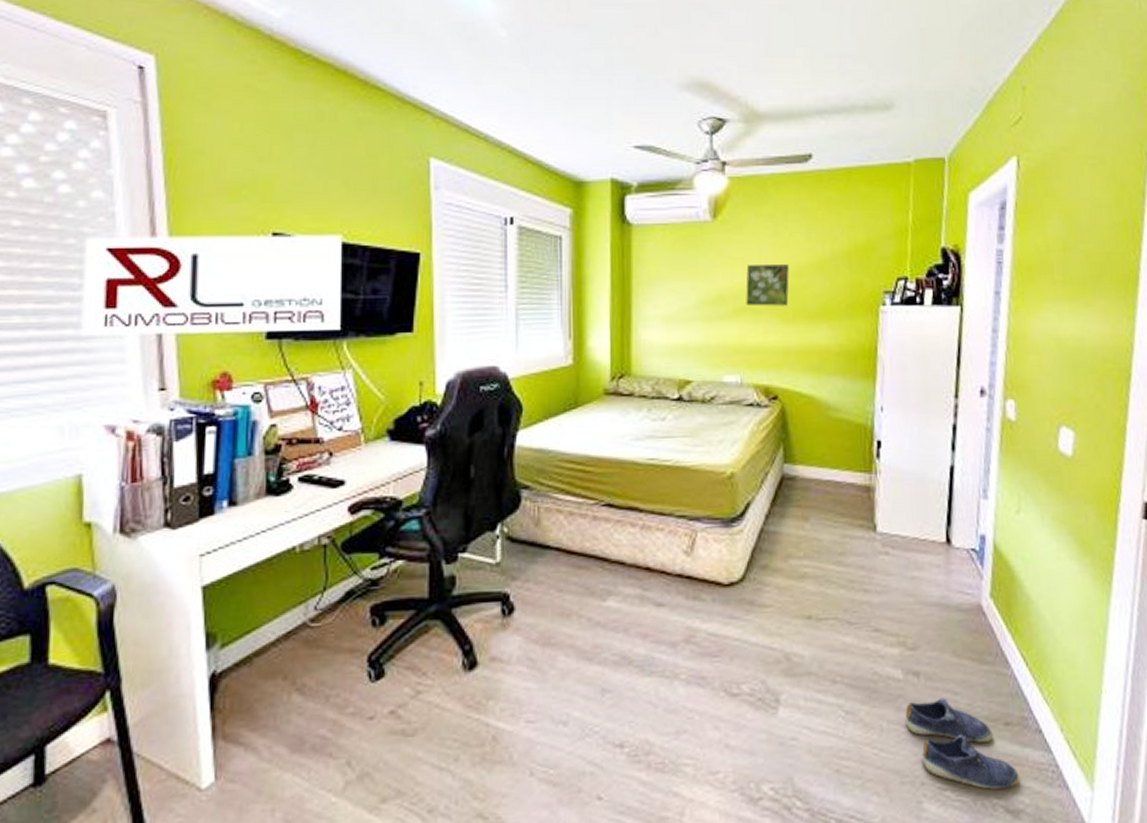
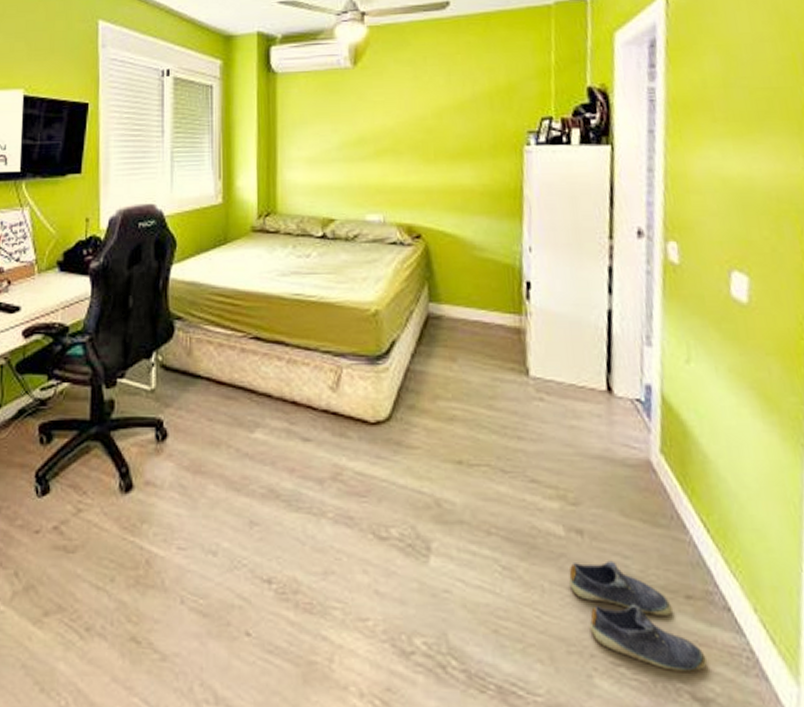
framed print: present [746,264,789,306] -> none [387,107,430,148]

